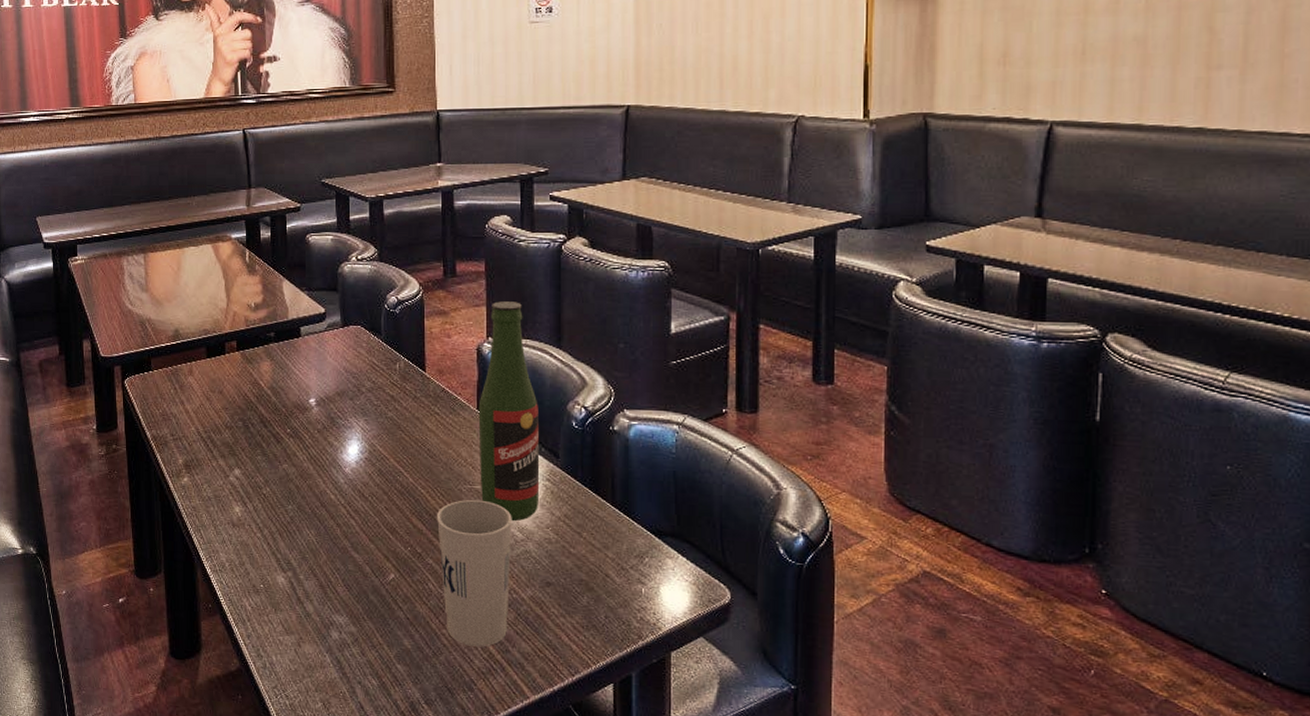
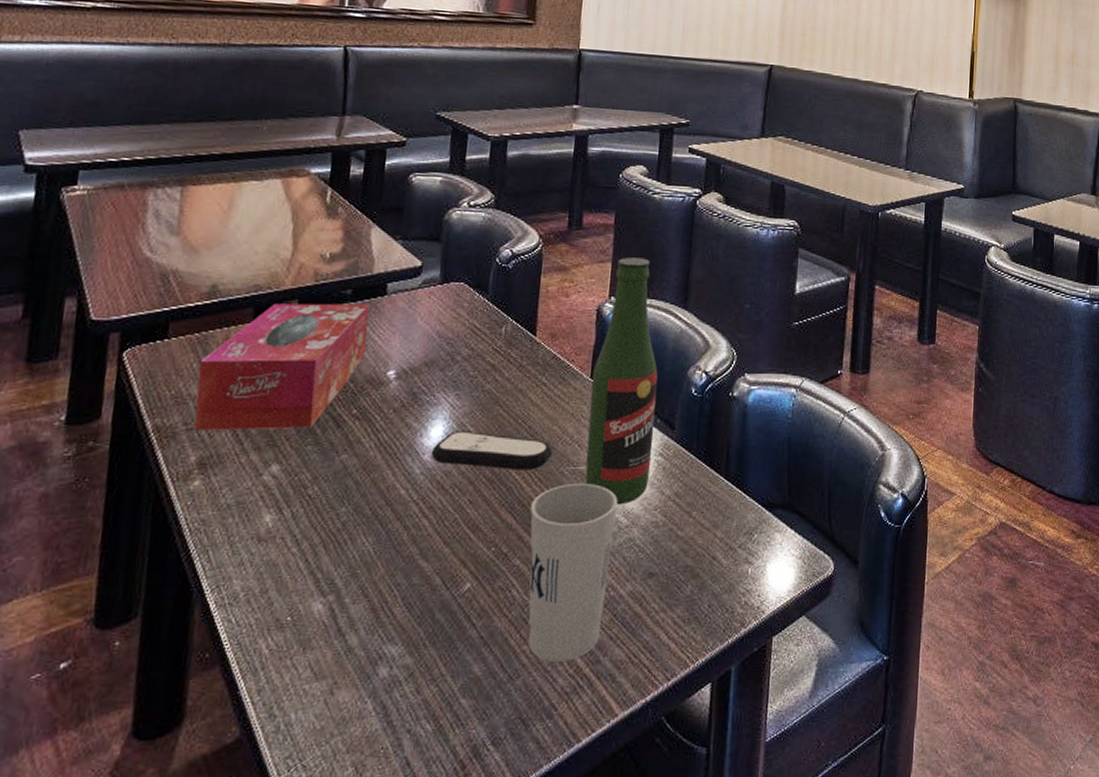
tissue box: none [175,344,291,442] -> present [193,303,370,430]
remote control: none [350,450,450,486] -> present [430,431,553,470]

